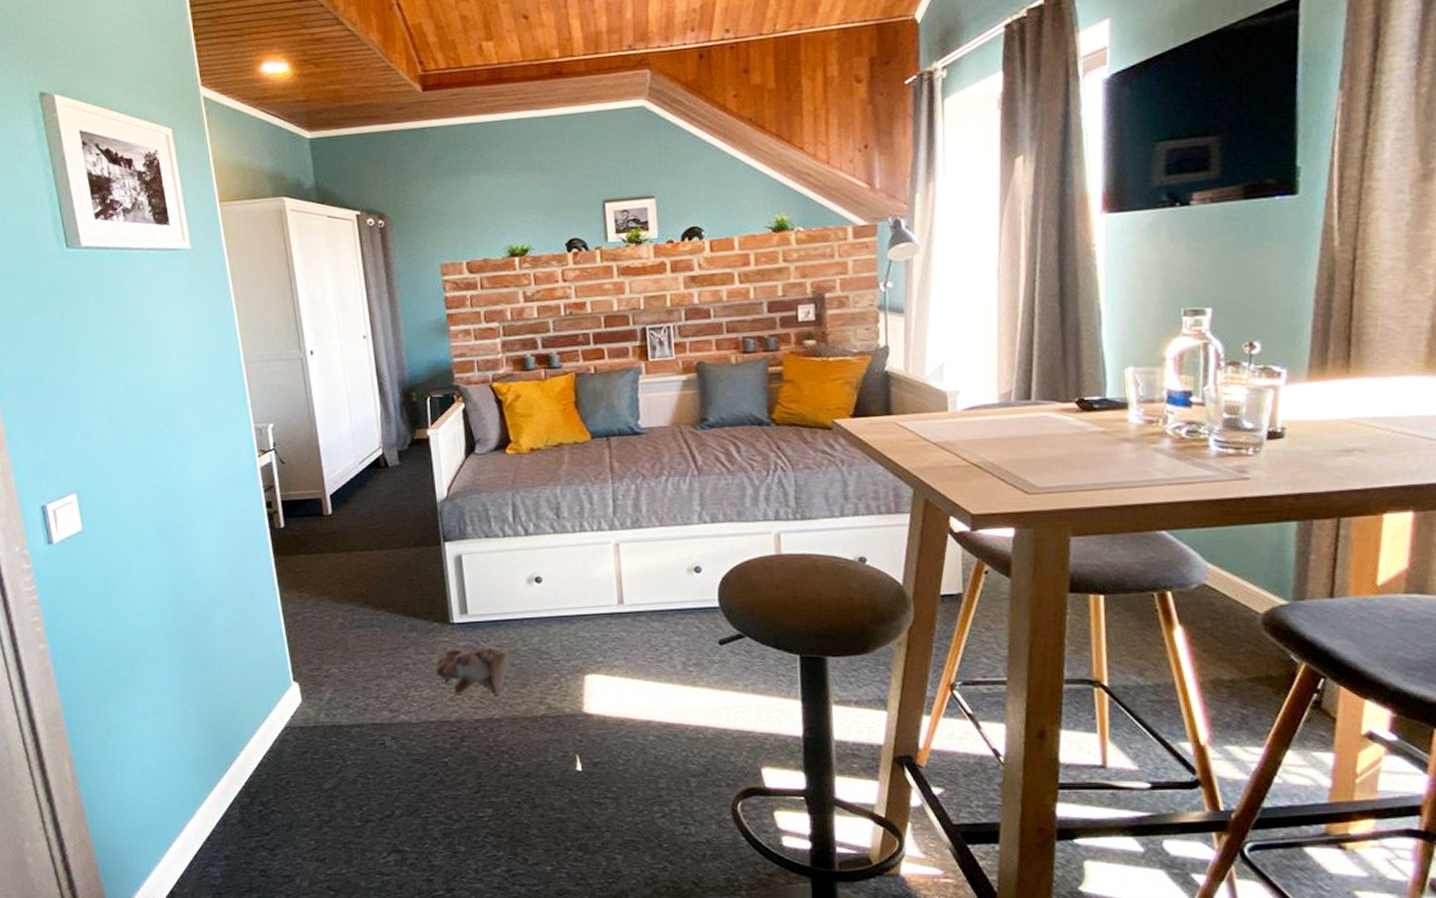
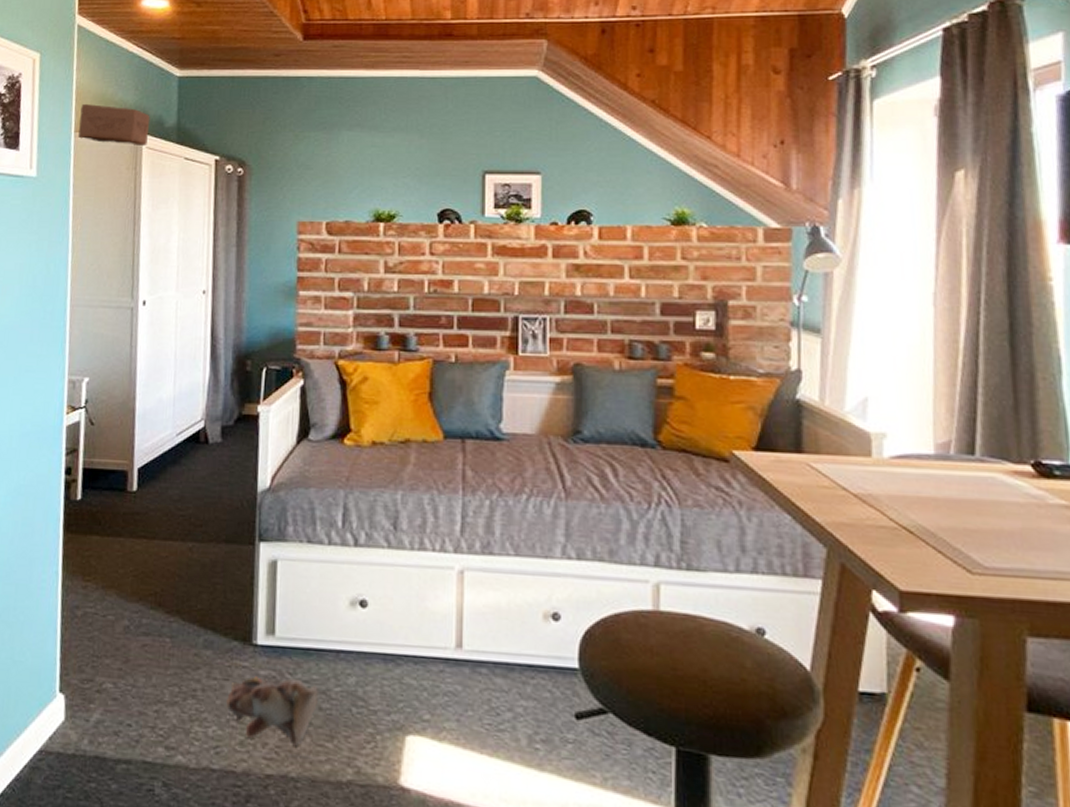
decorative box: none [221,173,290,210] -> present [78,104,151,146]

